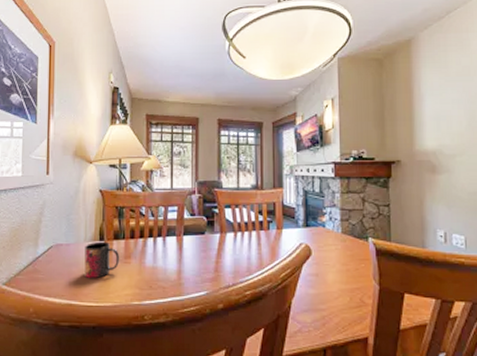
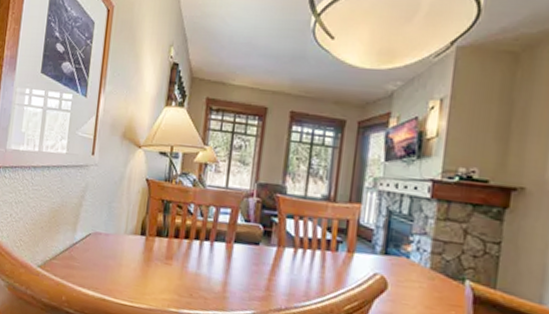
mug: present [84,241,120,279] -> none [121,235,161,276]

